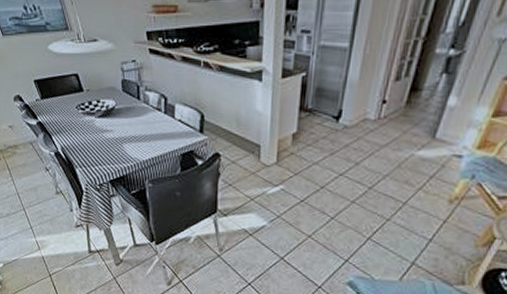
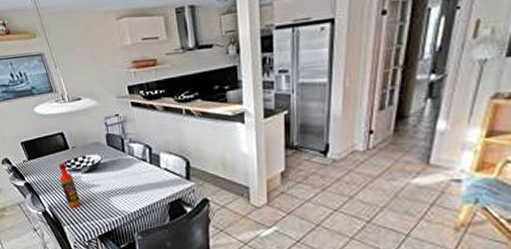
bottle: none [72,104,93,151] -> present [58,162,81,208]

